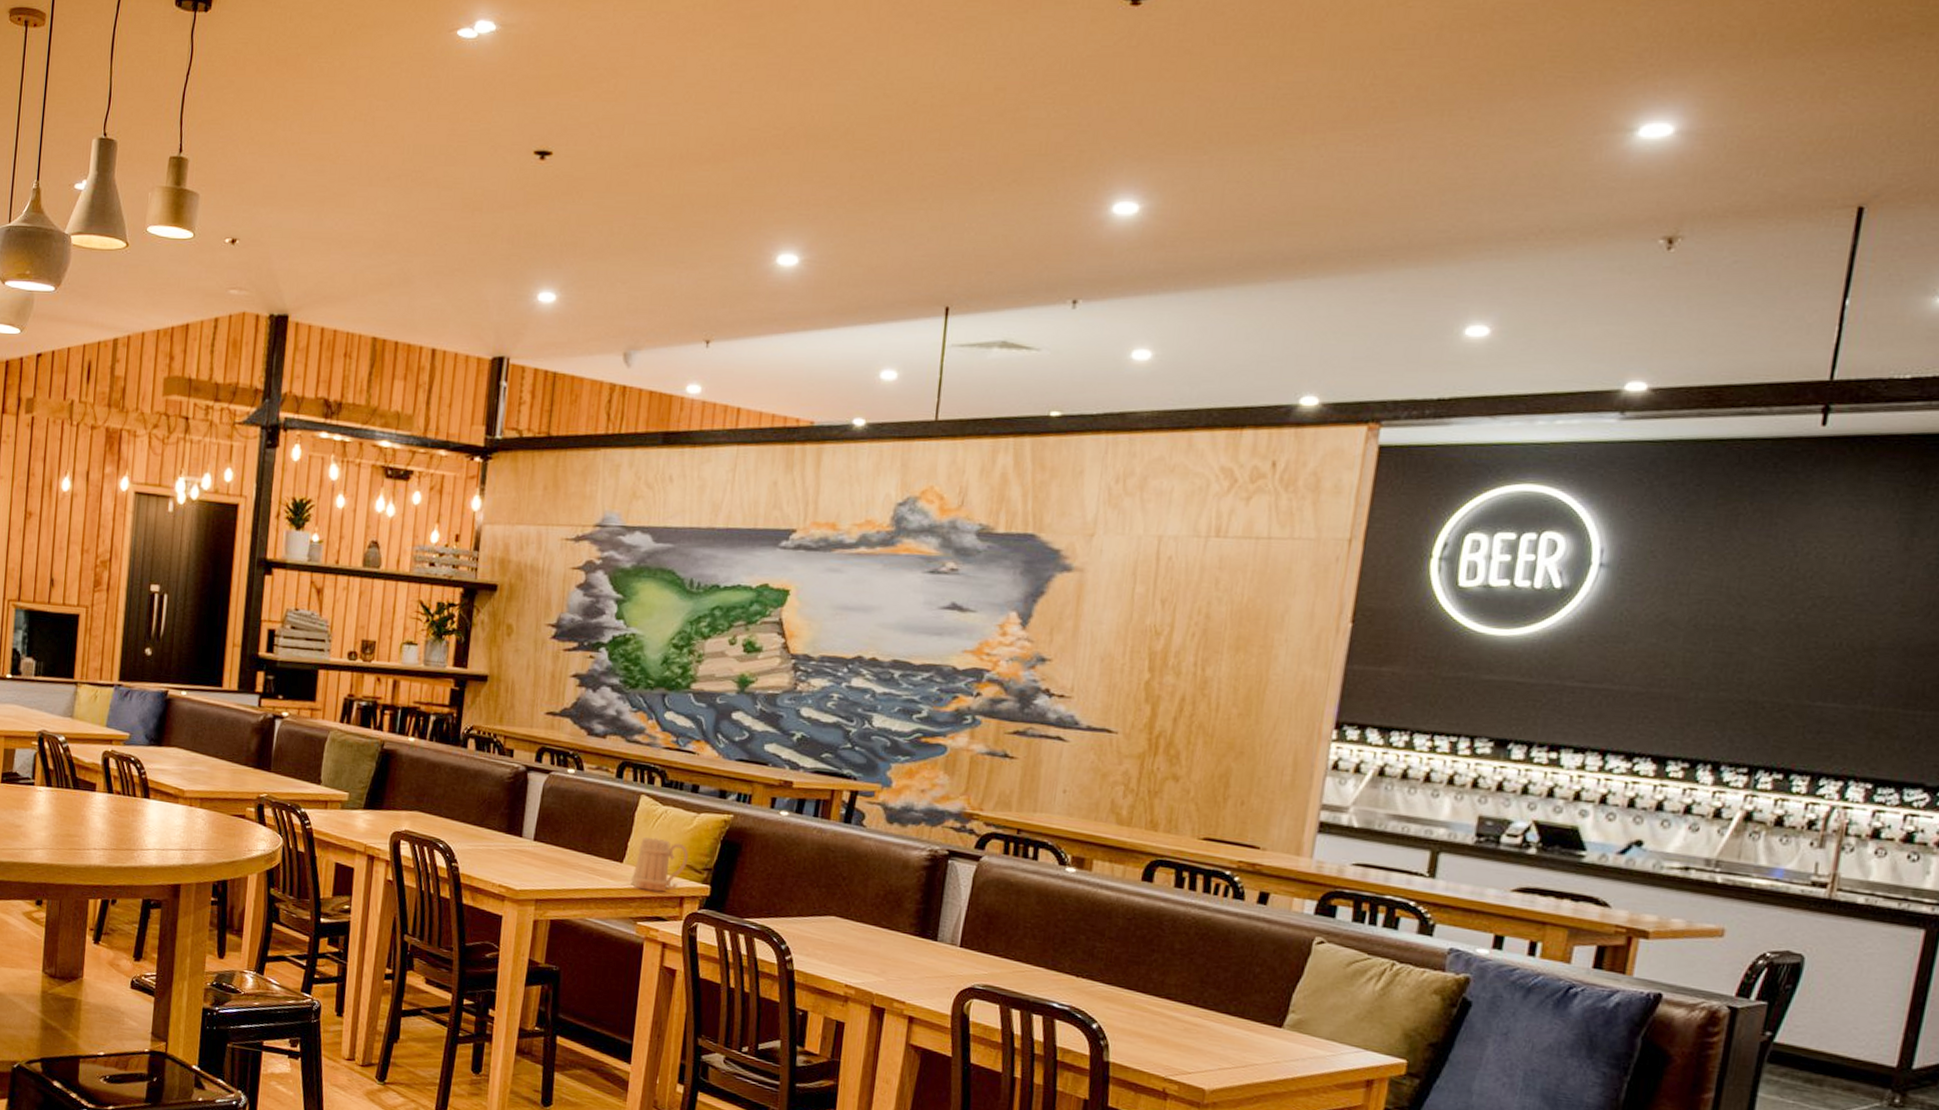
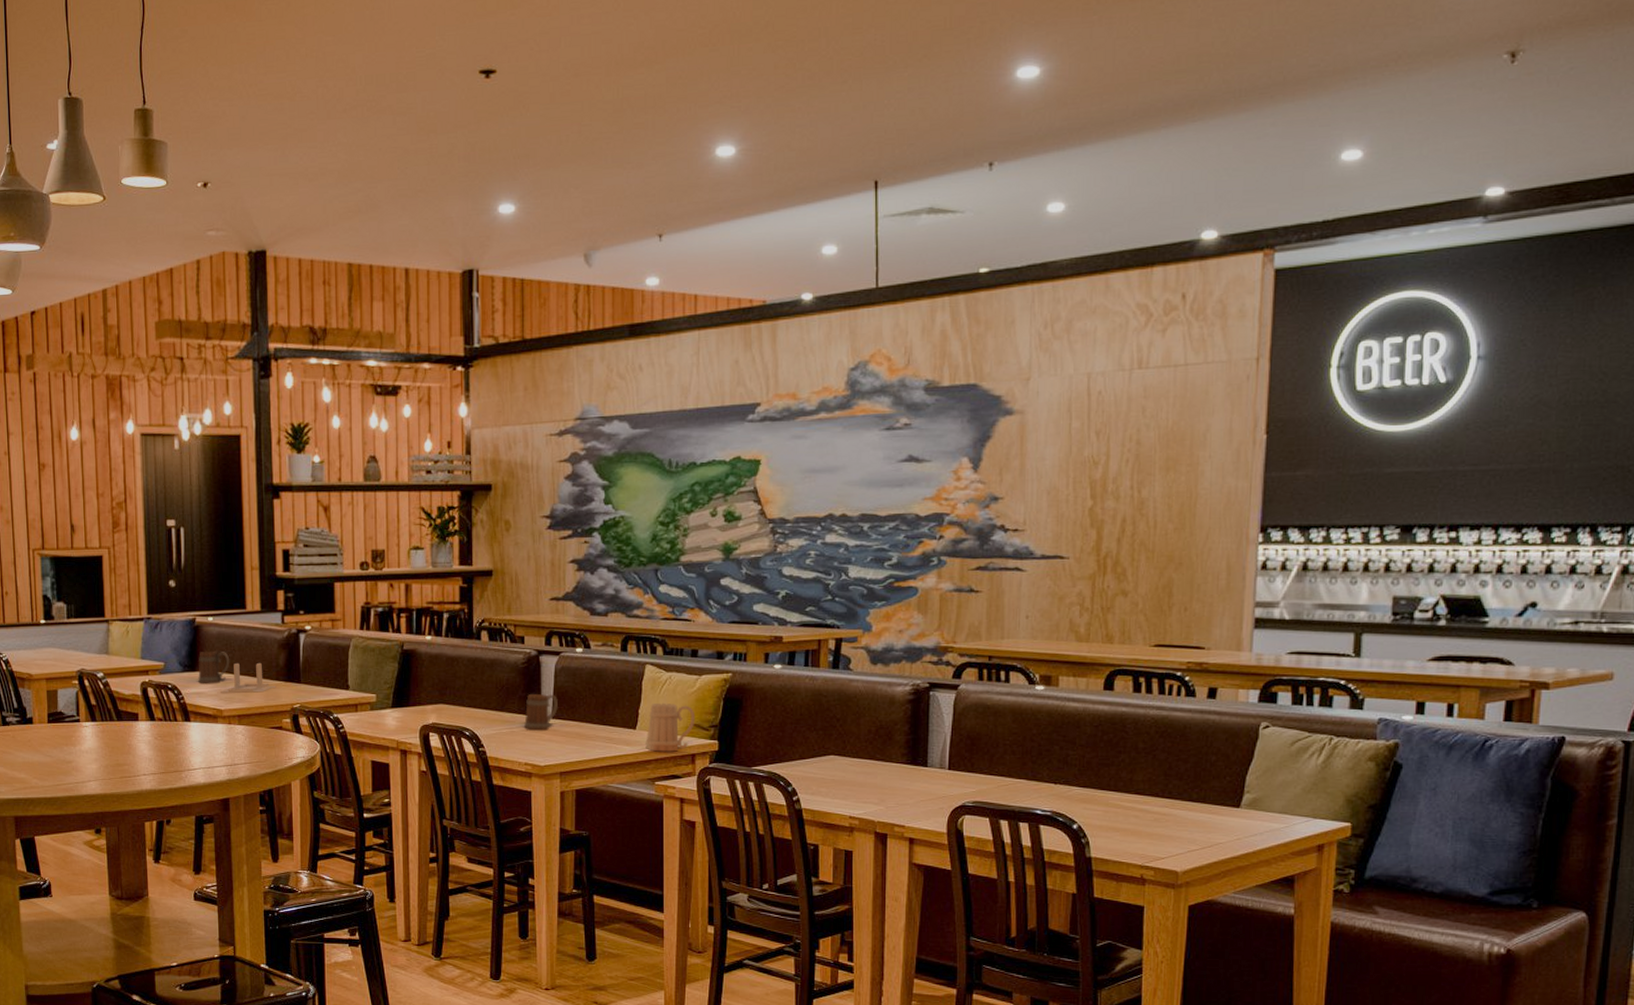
beer mug: none [163,727,199,763] -> present [198,652,230,685]
napkin holder: none [185,742,245,777] -> present [220,662,276,694]
beer mug: none [502,811,542,854] -> present [524,693,558,732]

